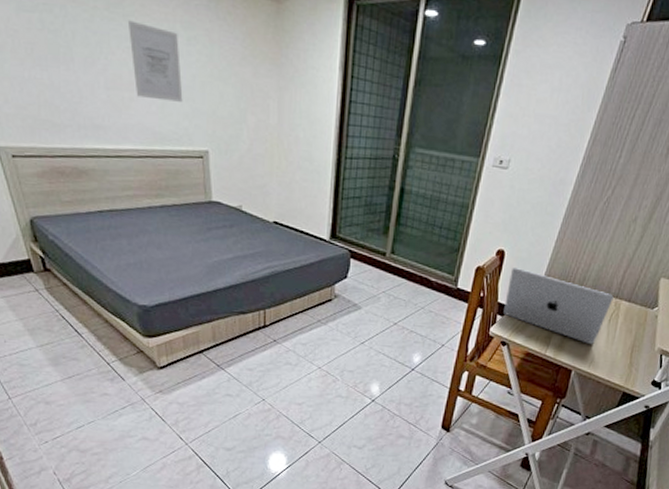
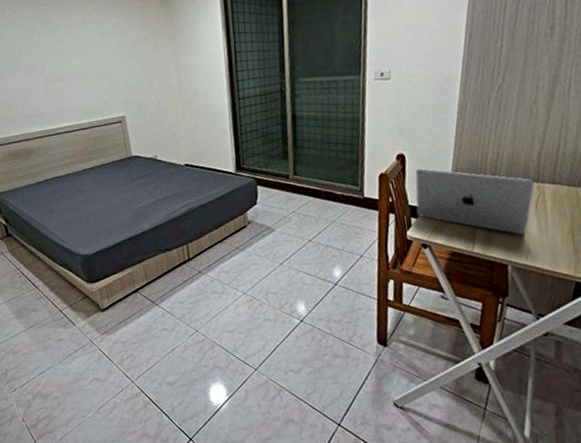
wall art: present [129,20,183,102] -> none [57,30,102,85]

